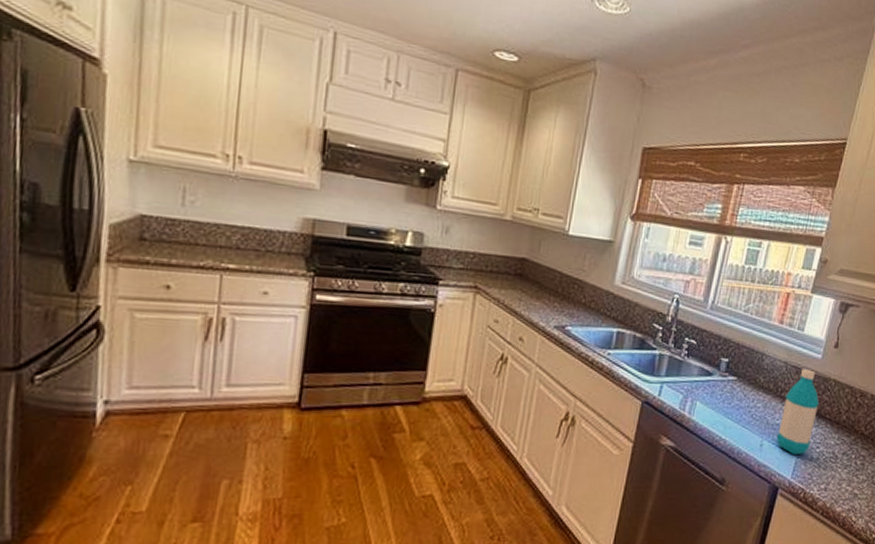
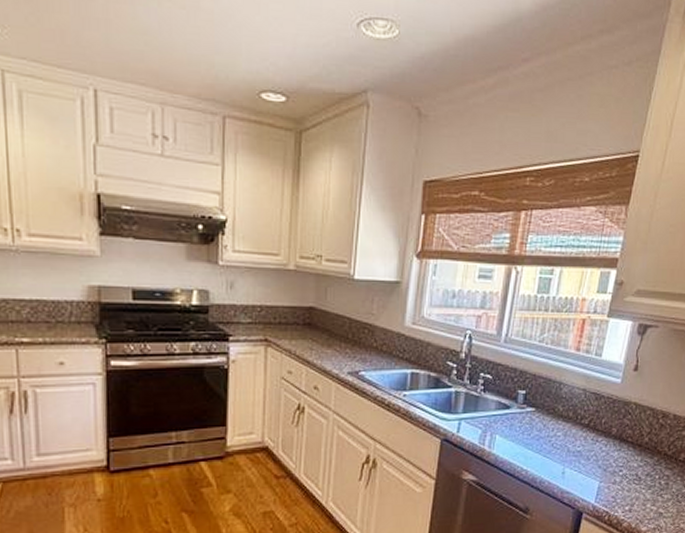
water bottle: present [776,369,820,454] -> none [578,395,621,479]

